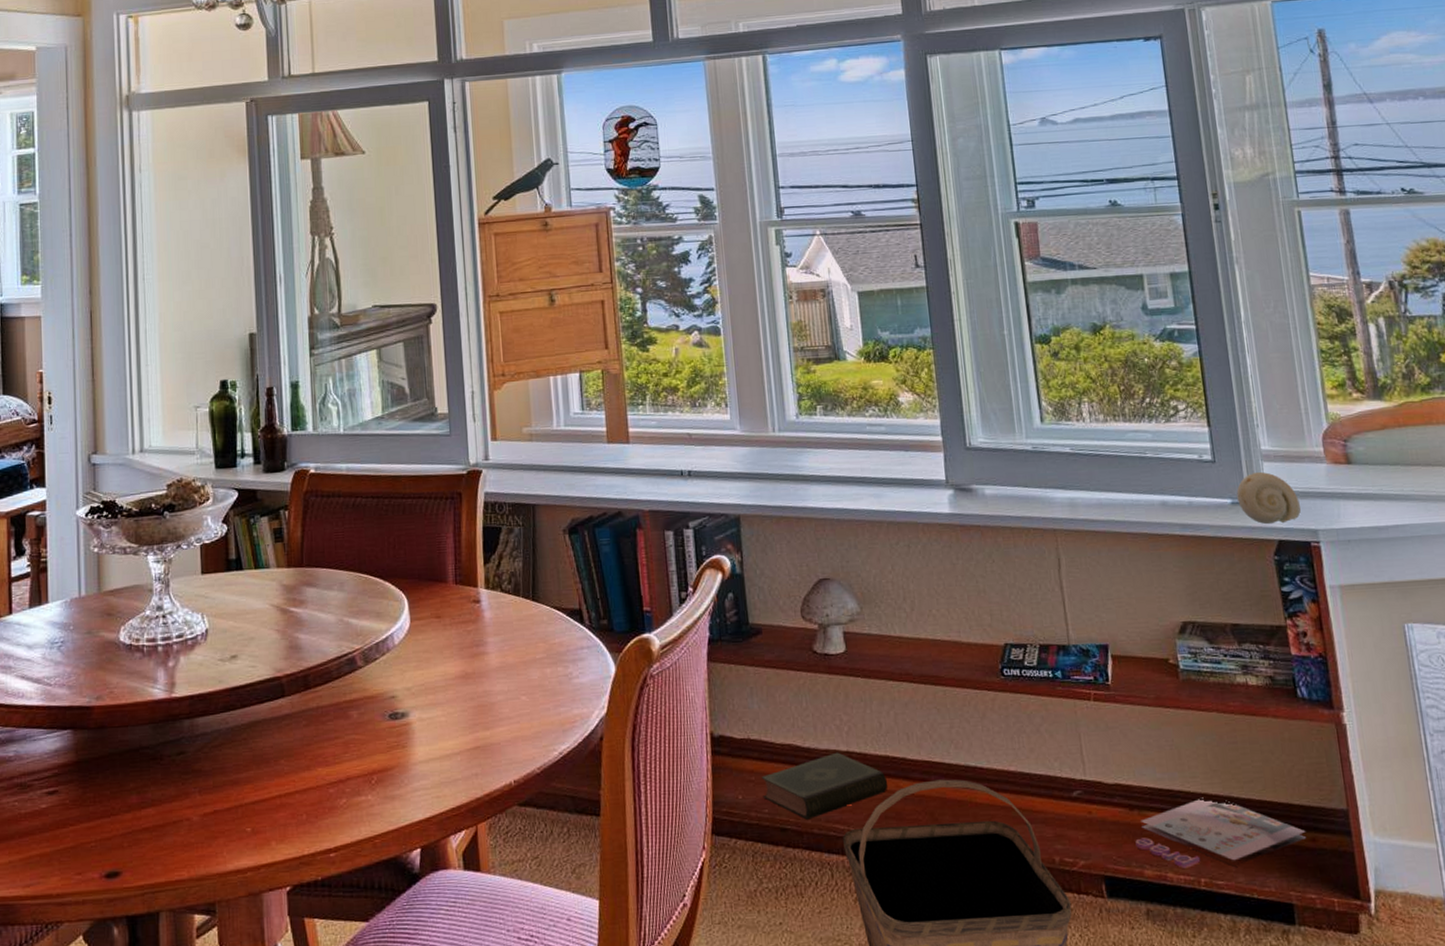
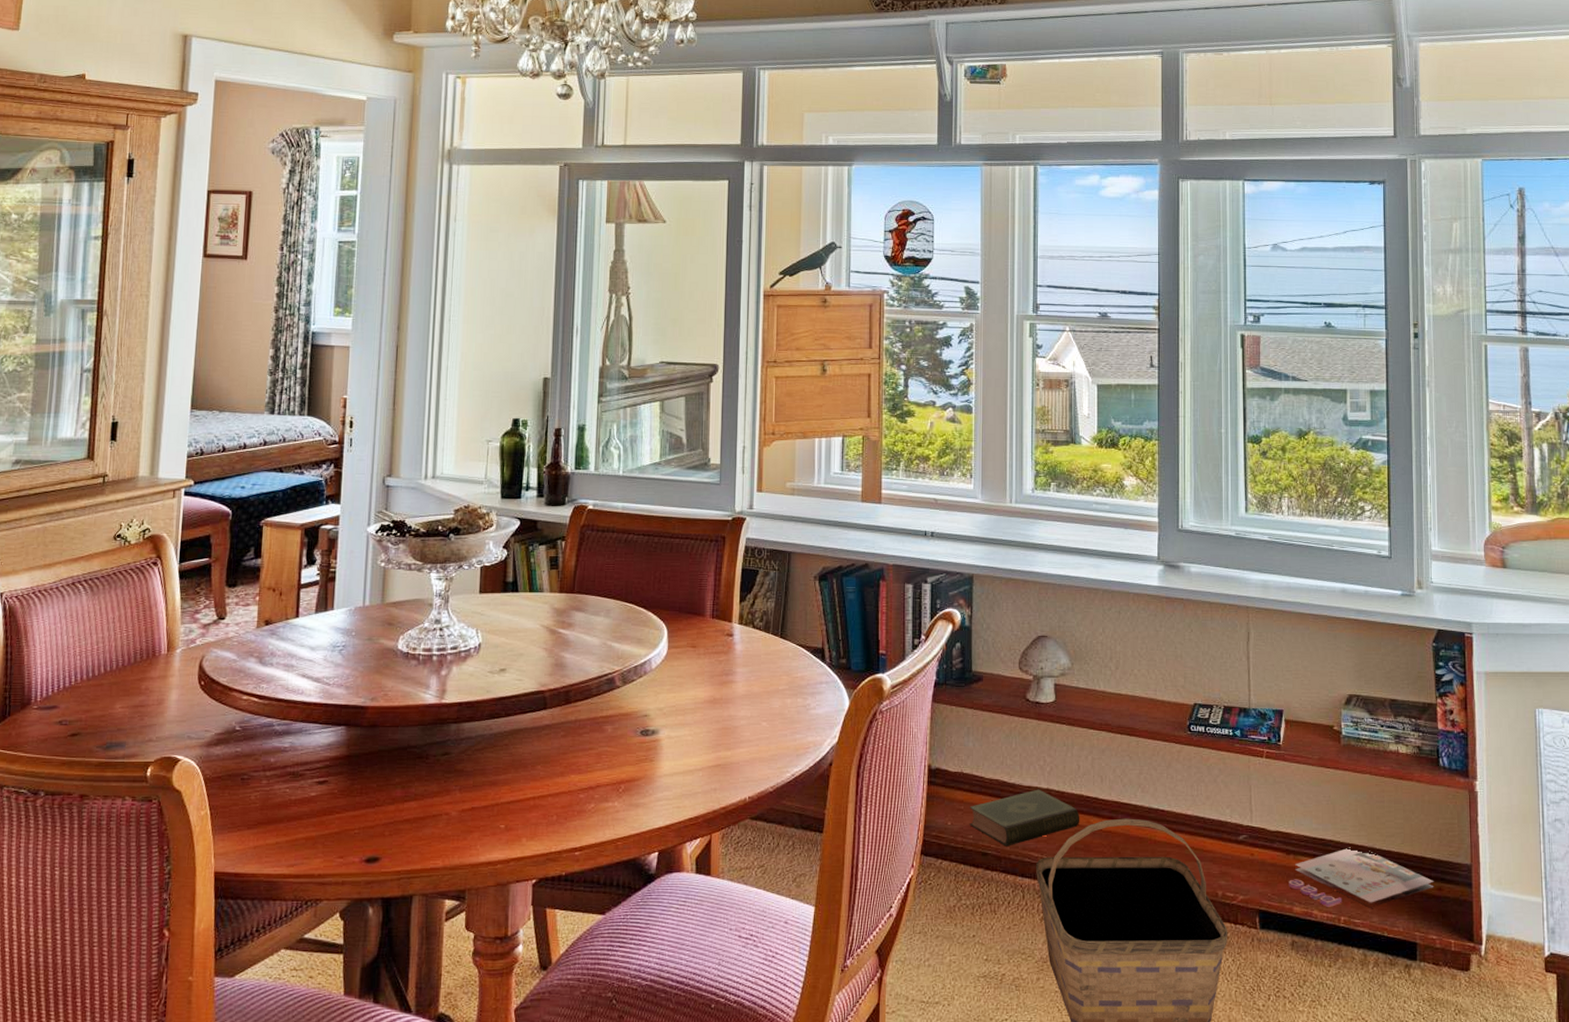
seashell: present [1236,471,1301,525] -> none [1407,569,1459,616]

